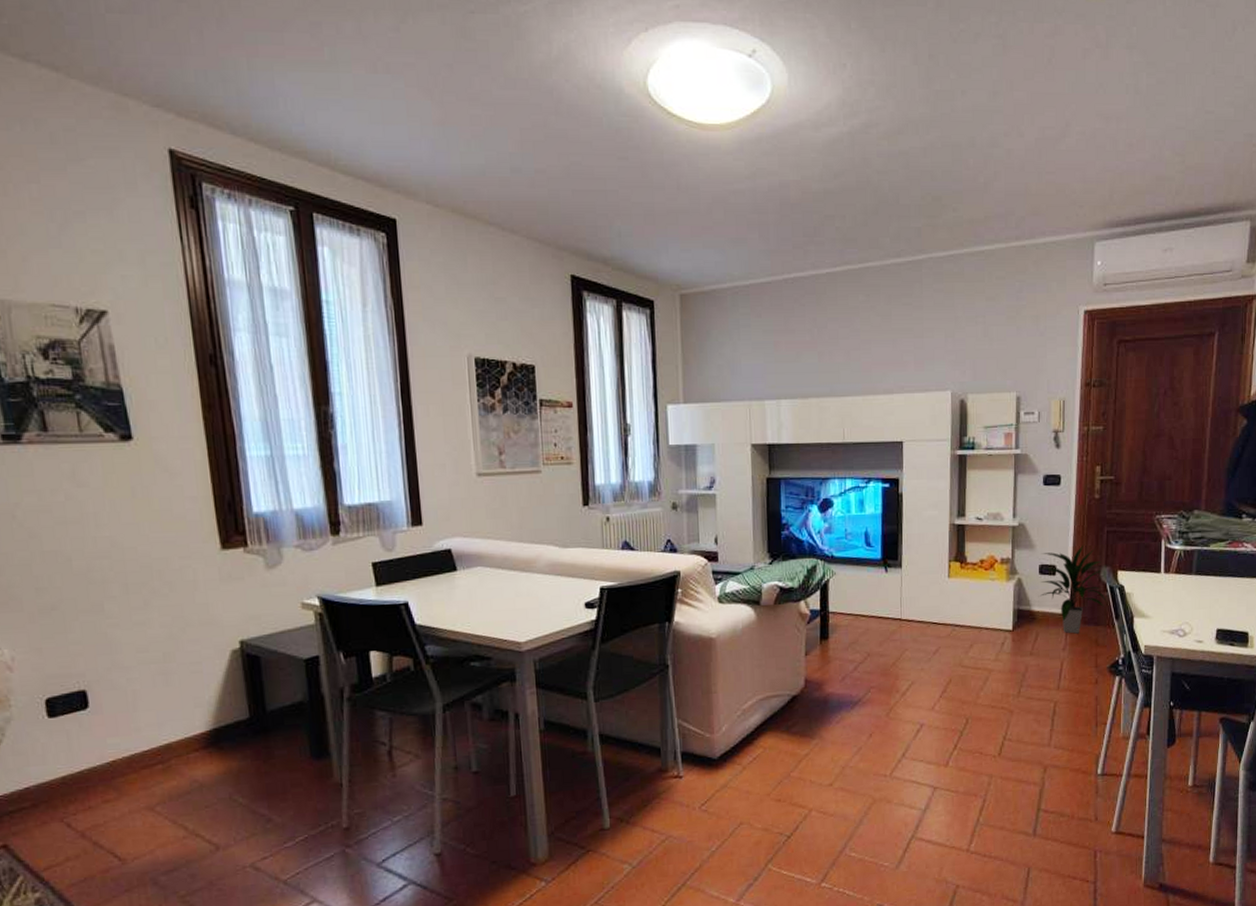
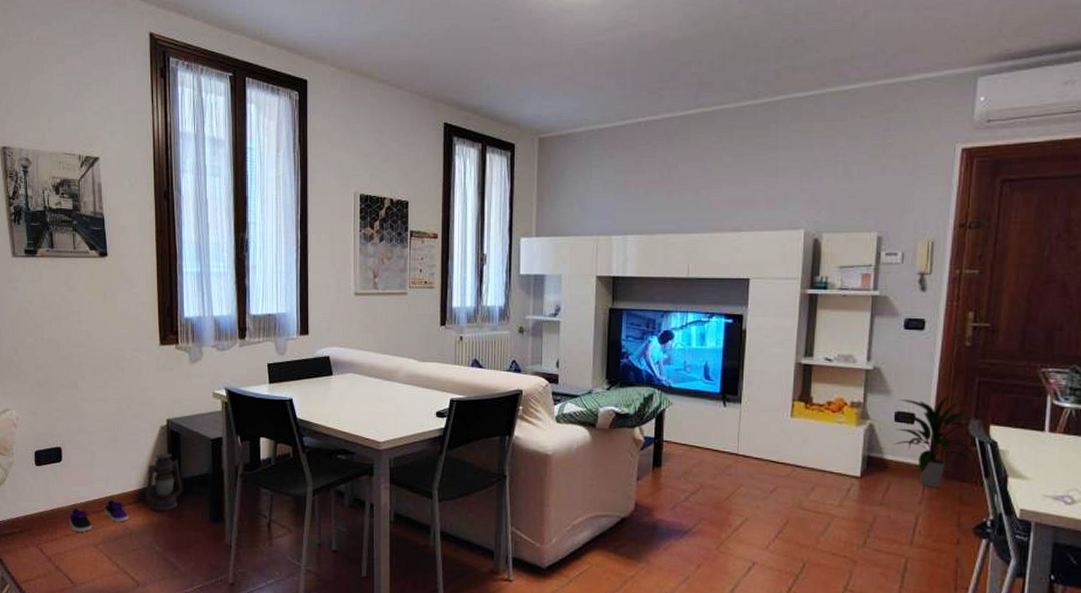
shoe: none [106,747,196,795] -> present [69,499,128,532]
lantern: none [214,682,270,756] -> present [143,453,183,512]

